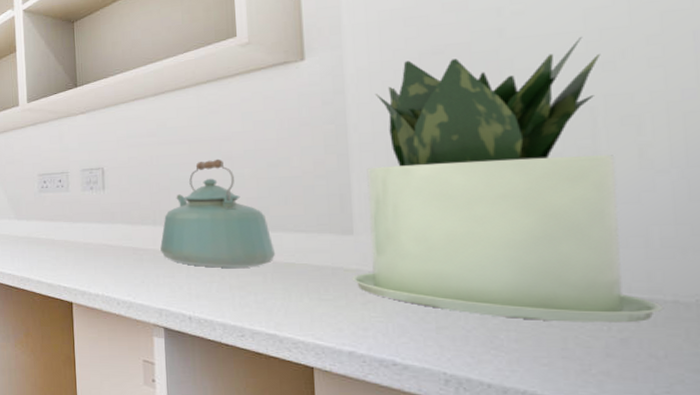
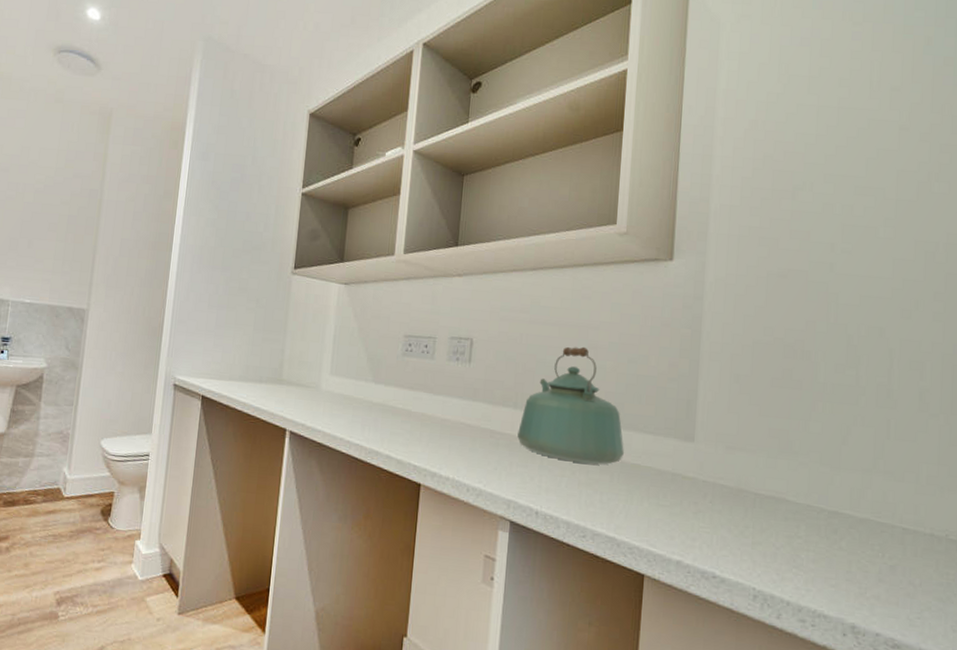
planter: present [352,37,664,323] -> none [688,278,924,551]

